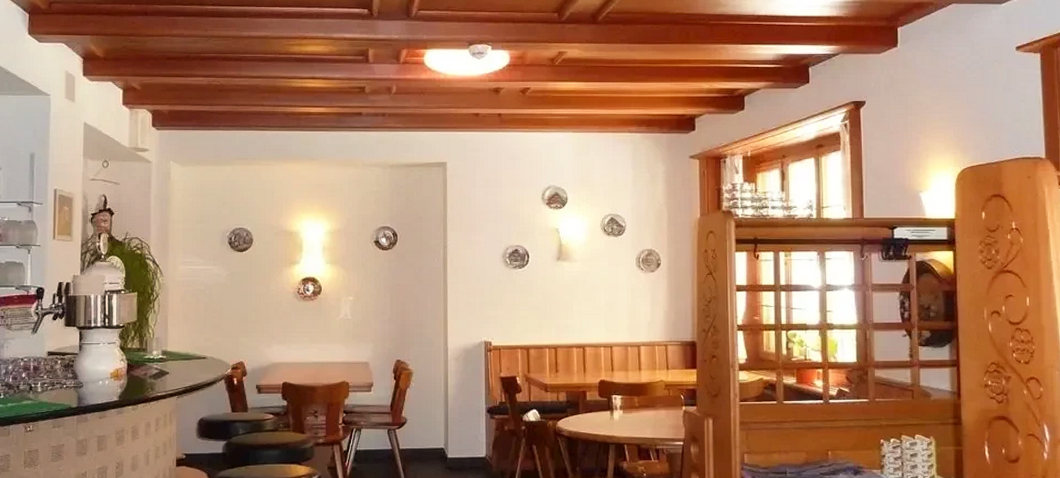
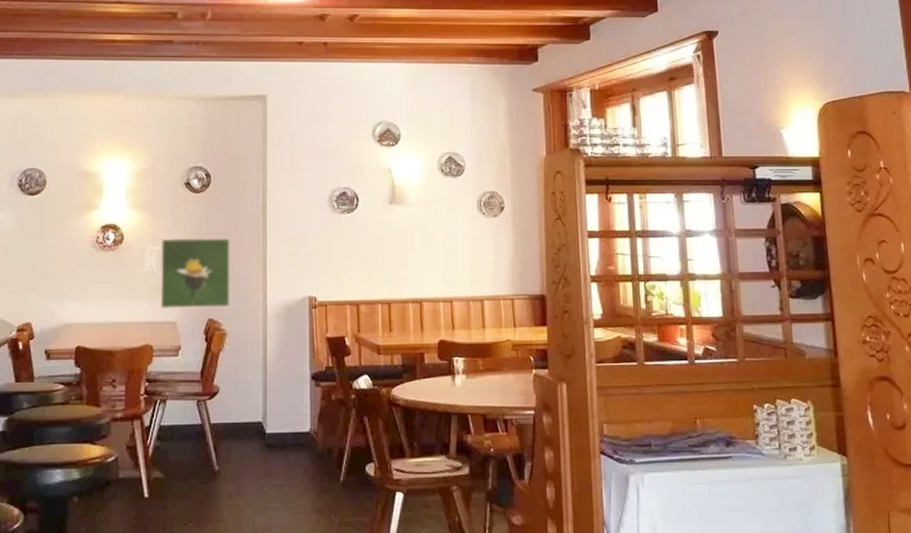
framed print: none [354,289,416,352] -> present [160,237,232,310]

